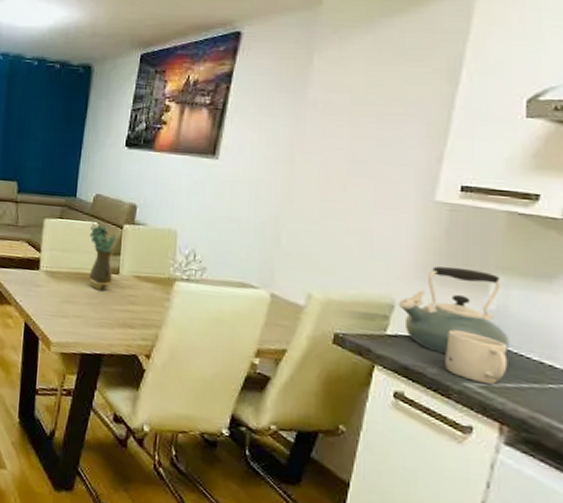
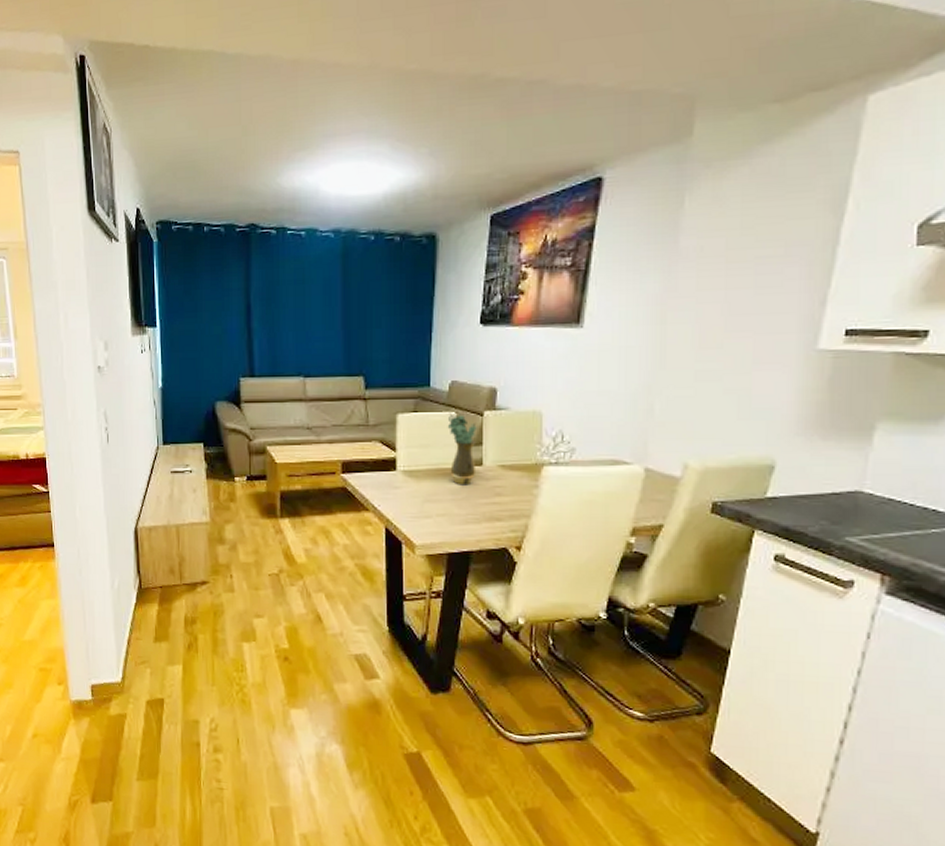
kettle: present [397,266,510,356] -> none [778,418,894,511]
mug: present [444,329,508,385] -> none [825,485,891,537]

